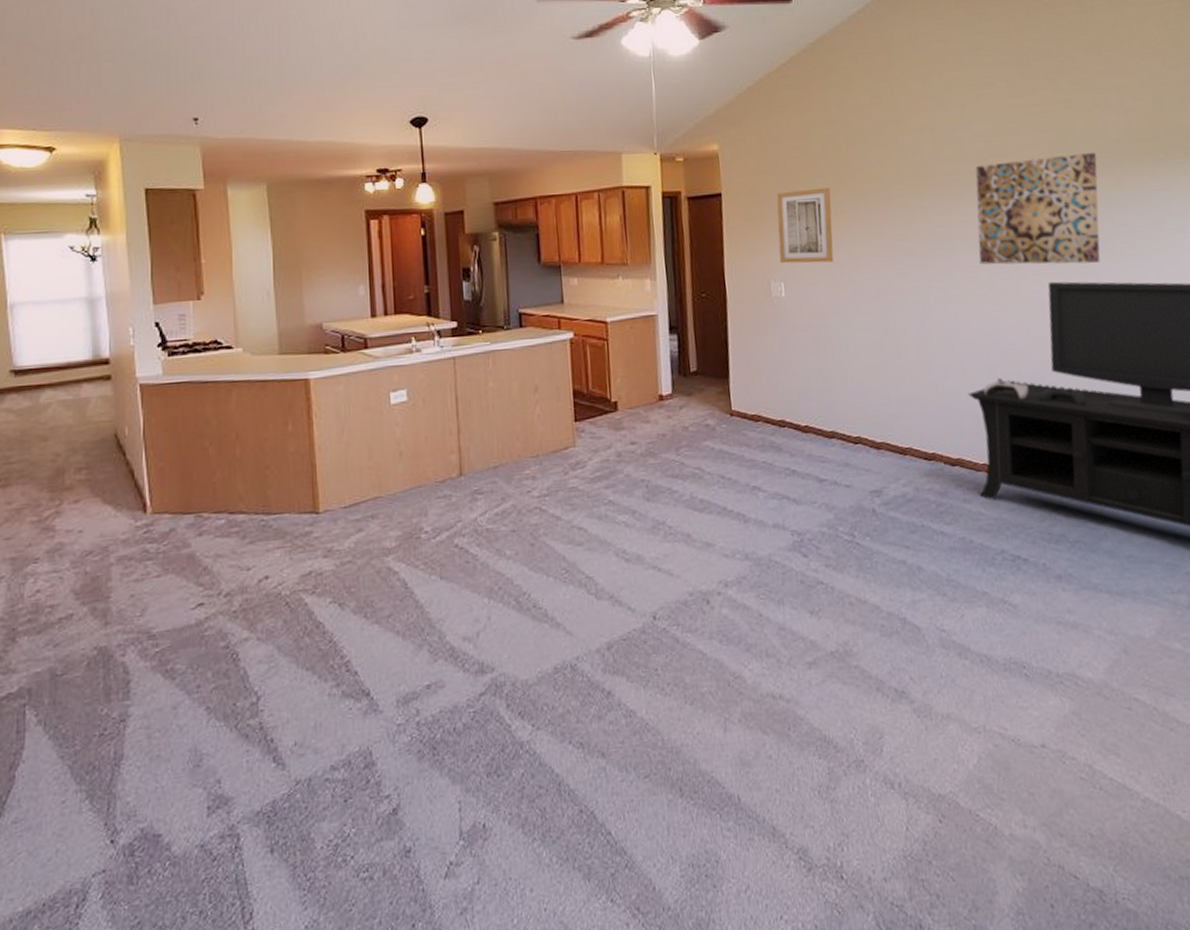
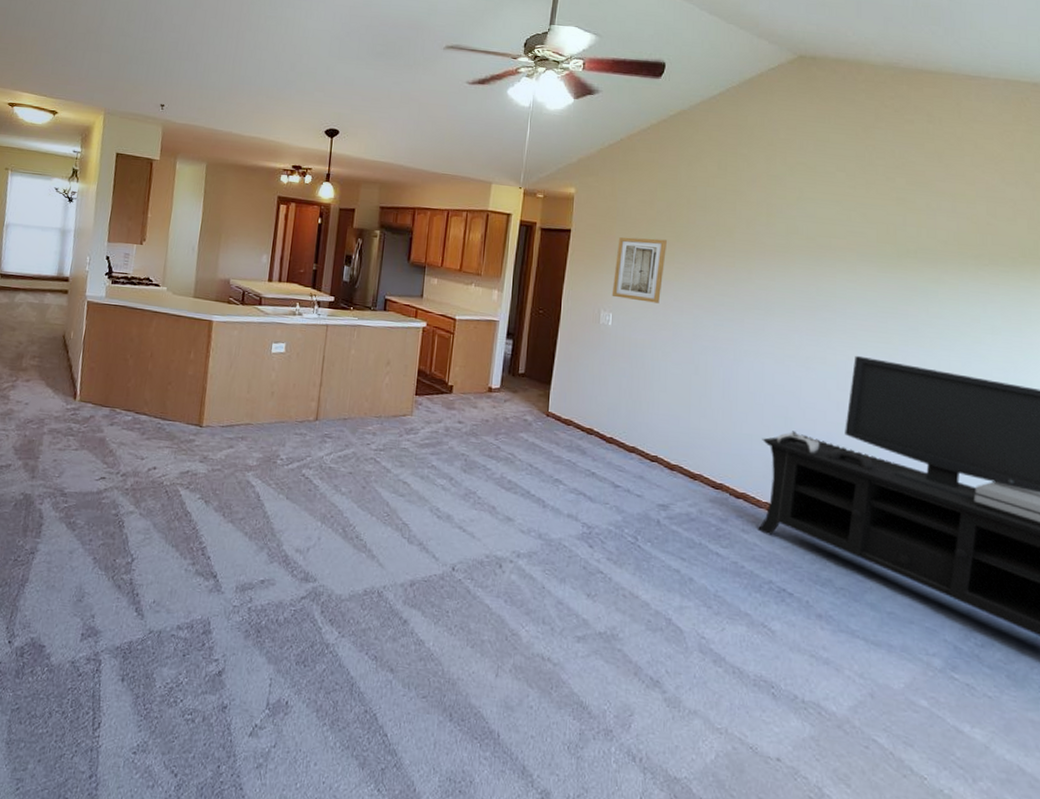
wall art: present [975,152,1101,265] -> none [793,242,921,348]

